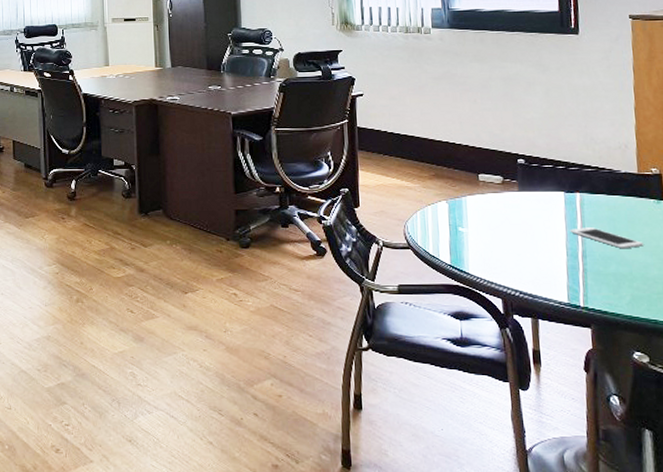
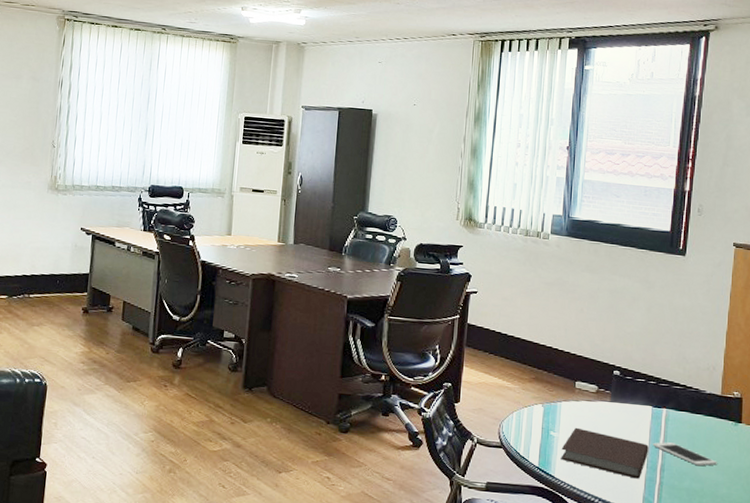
notebook: none [472,221,567,268] -> present [561,427,649,479]

